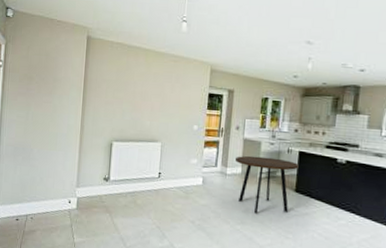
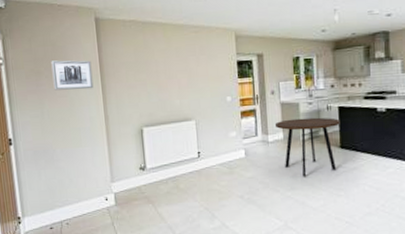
wall art: none [41,69,77,100] -> present [51,60,94,90]

